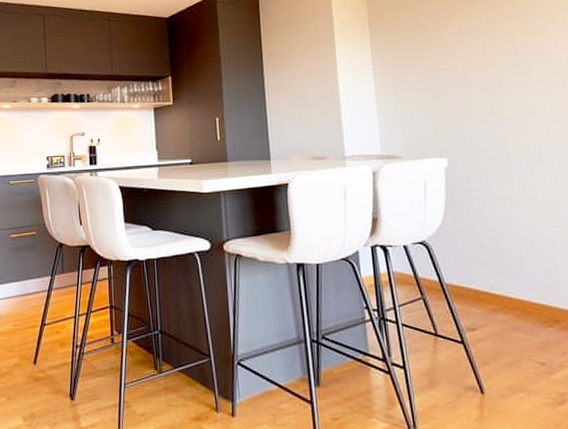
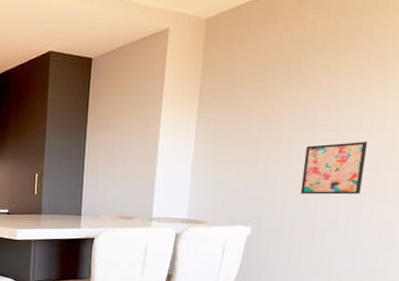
wall art: none [481,65,544,121] -> present [300,142,368,195]

